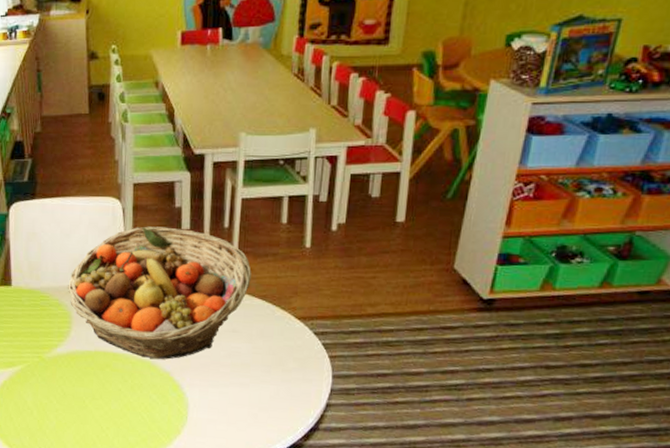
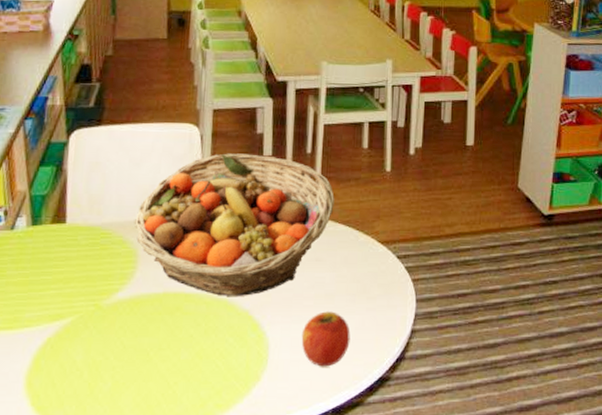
apple: none [218,379,265,429] -> present [301,311,351,367]

